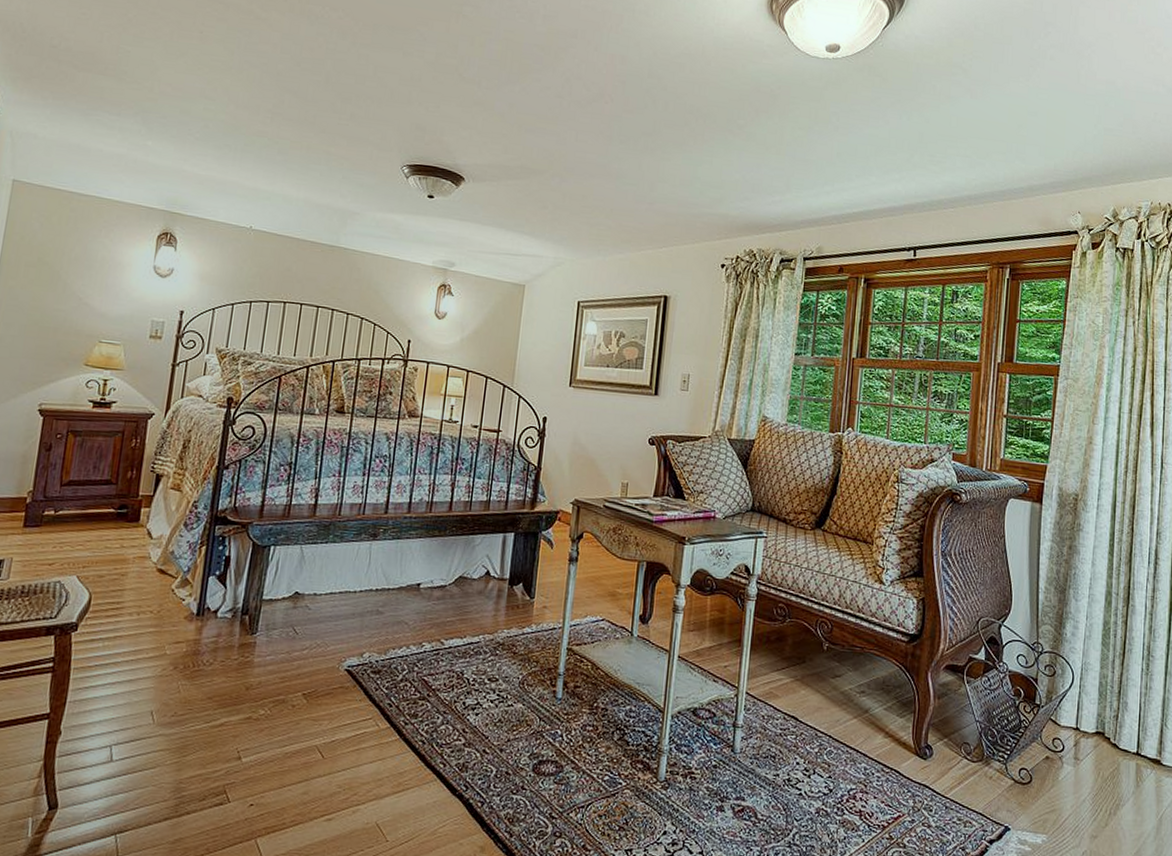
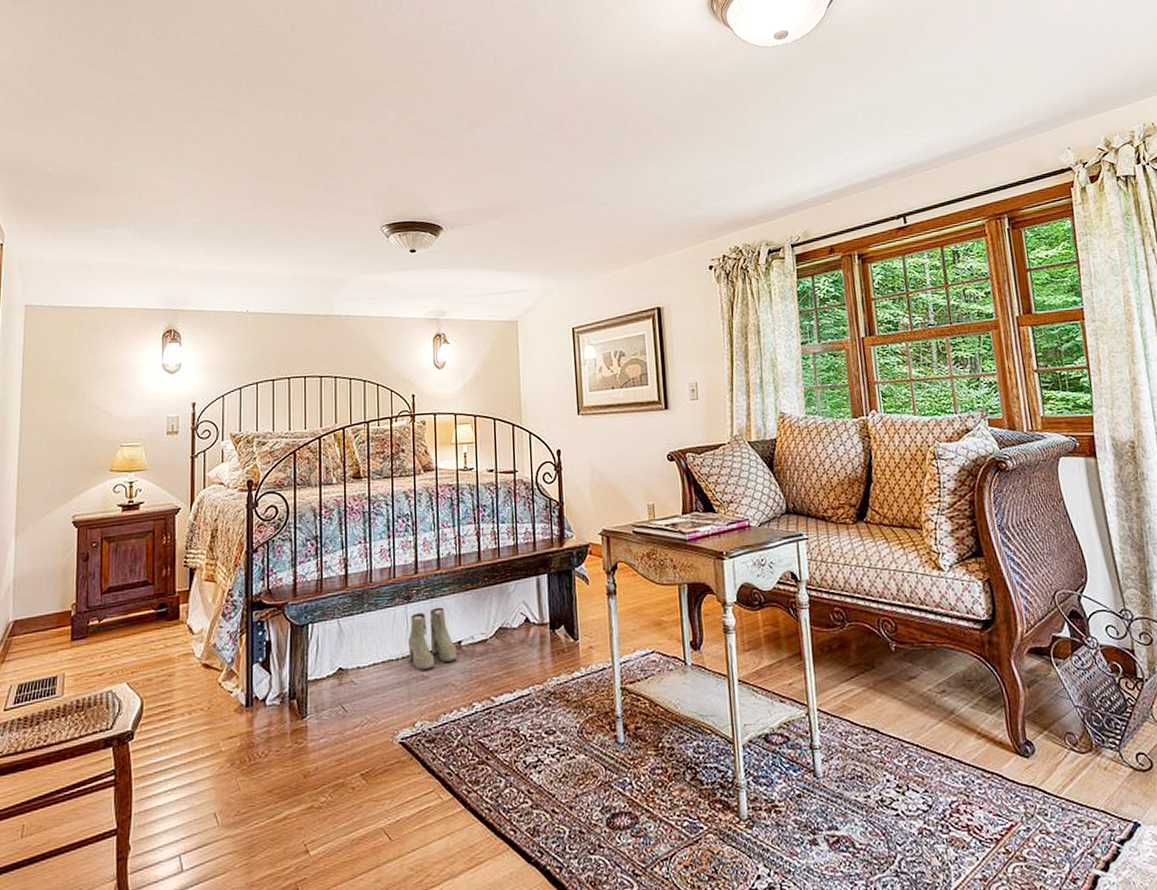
boots: none [366,548,415,607] -> present [408,607,457,671]

